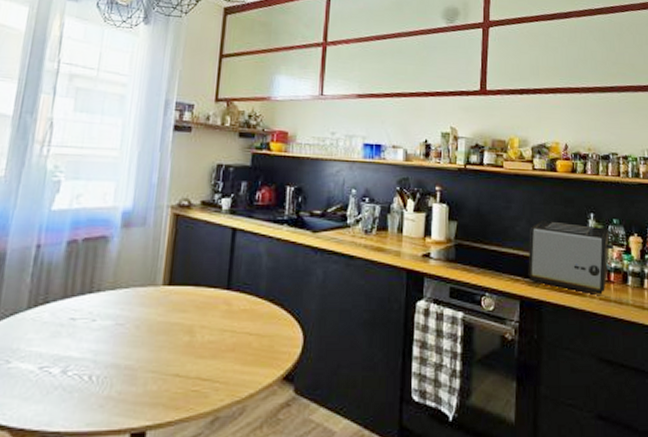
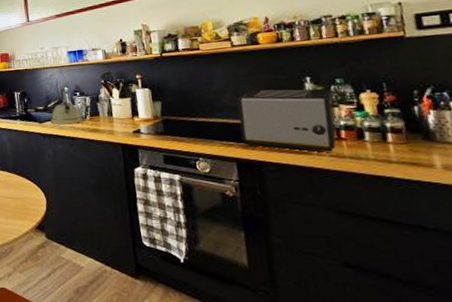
kettle: none [326,187,368,239] -> present [50,86,83,125]

